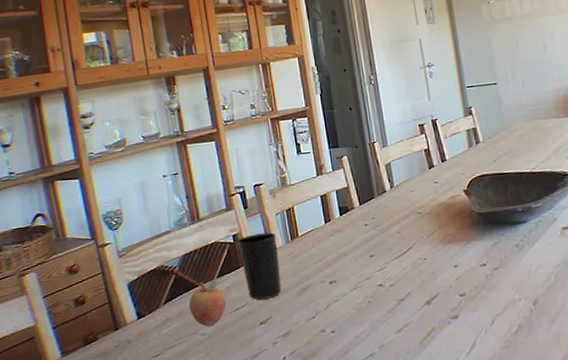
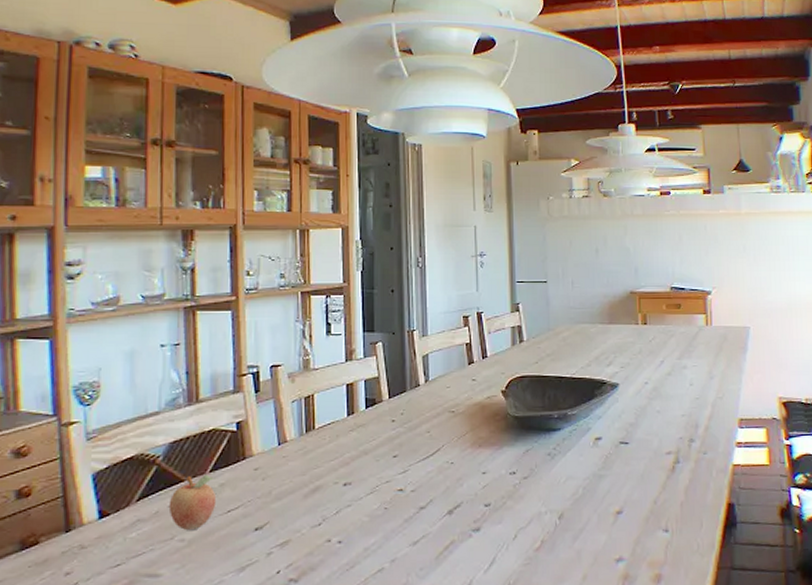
cup: present [237,232,282,300] -> none [241,422,289,501]

